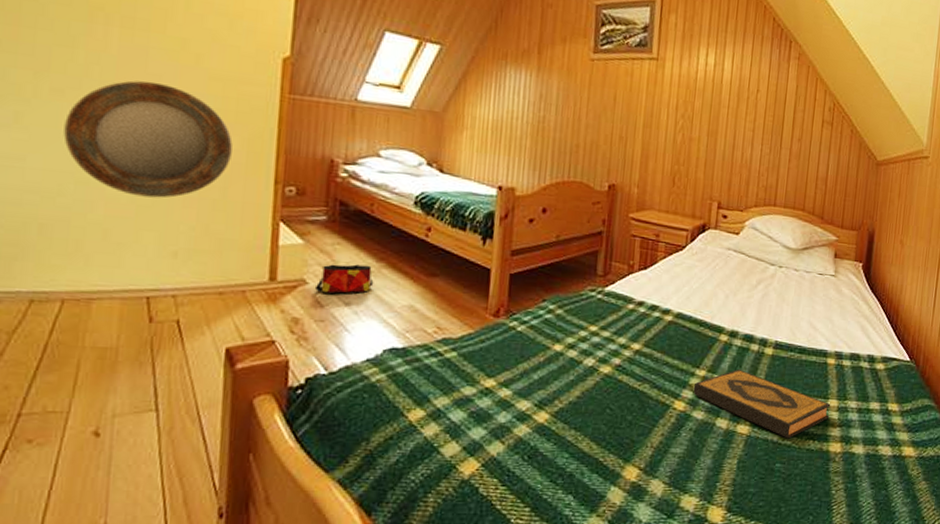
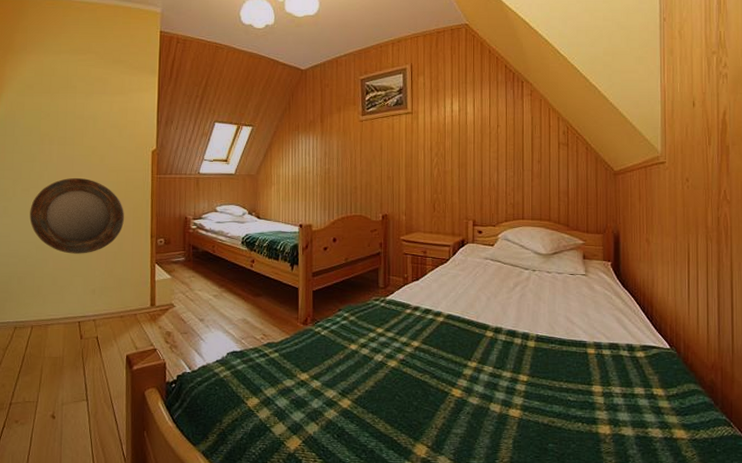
bag: present [314,264,374,294] -> none [179,291,218,313]
hardback book: present [693,369,831,439] -> none [467,361,595,421]

